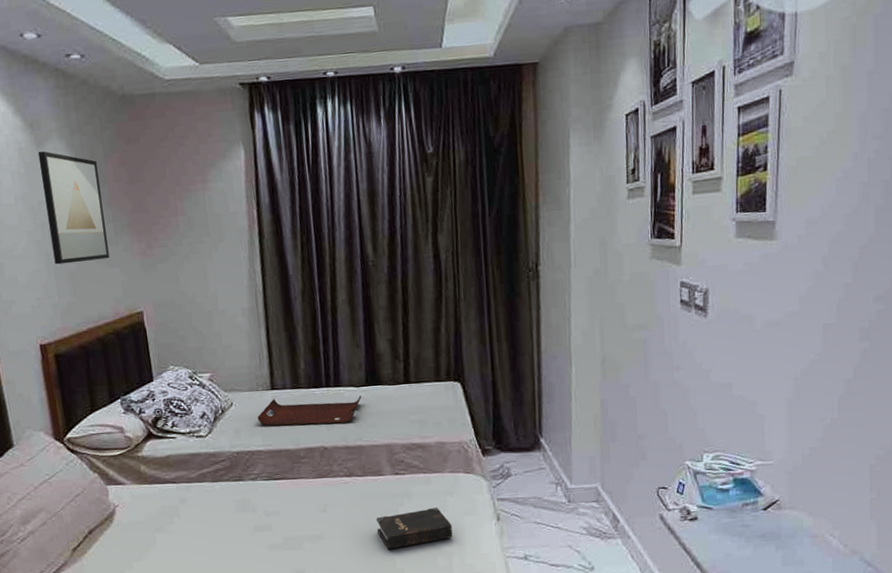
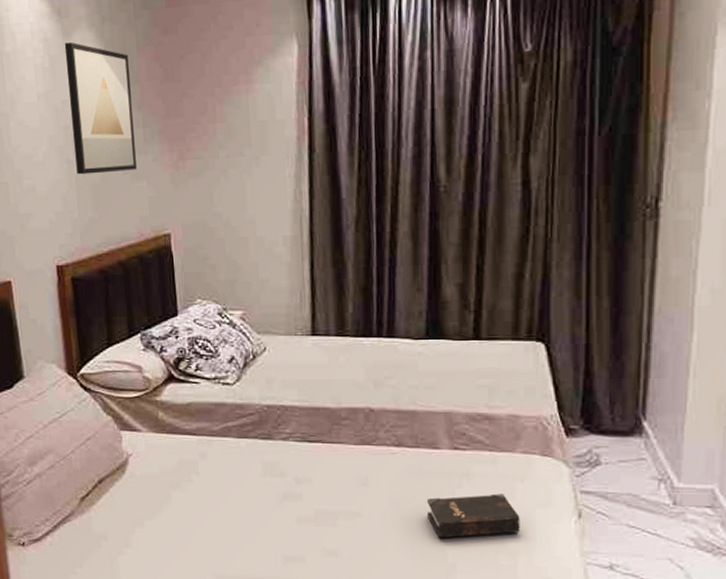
serving tray: present [257,395,362,427] -> none [293,347,419,382]

